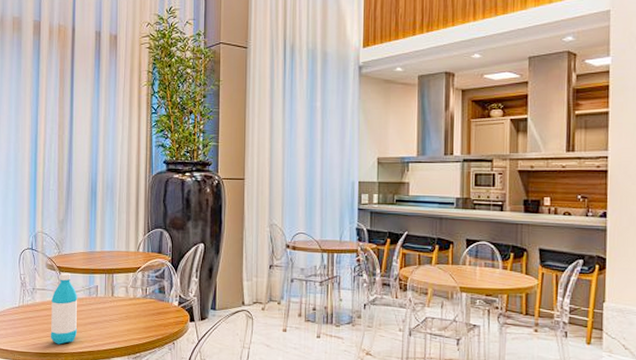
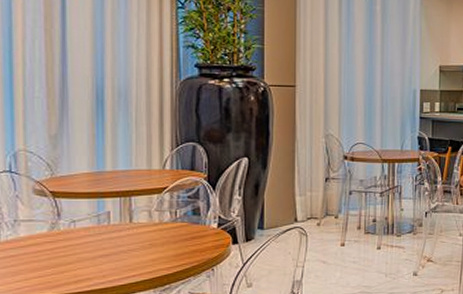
water bottle: present [50,272,78,345] -> none [43,198,83,285]

